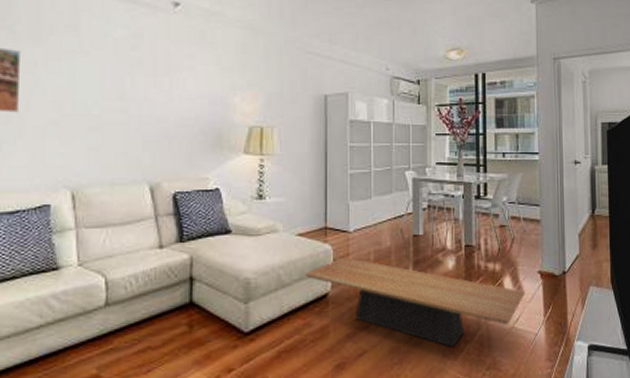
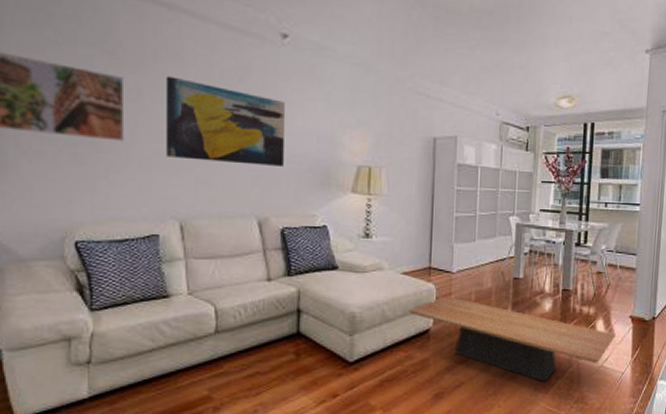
wall art: none [59,47,176,130] -> present [165,76,285,166]

